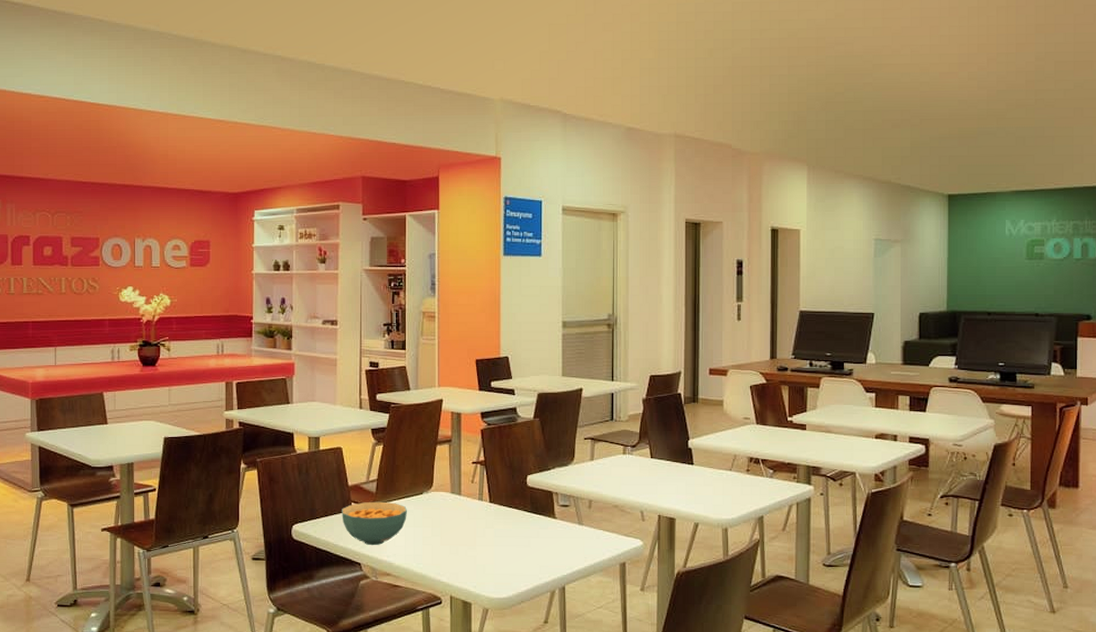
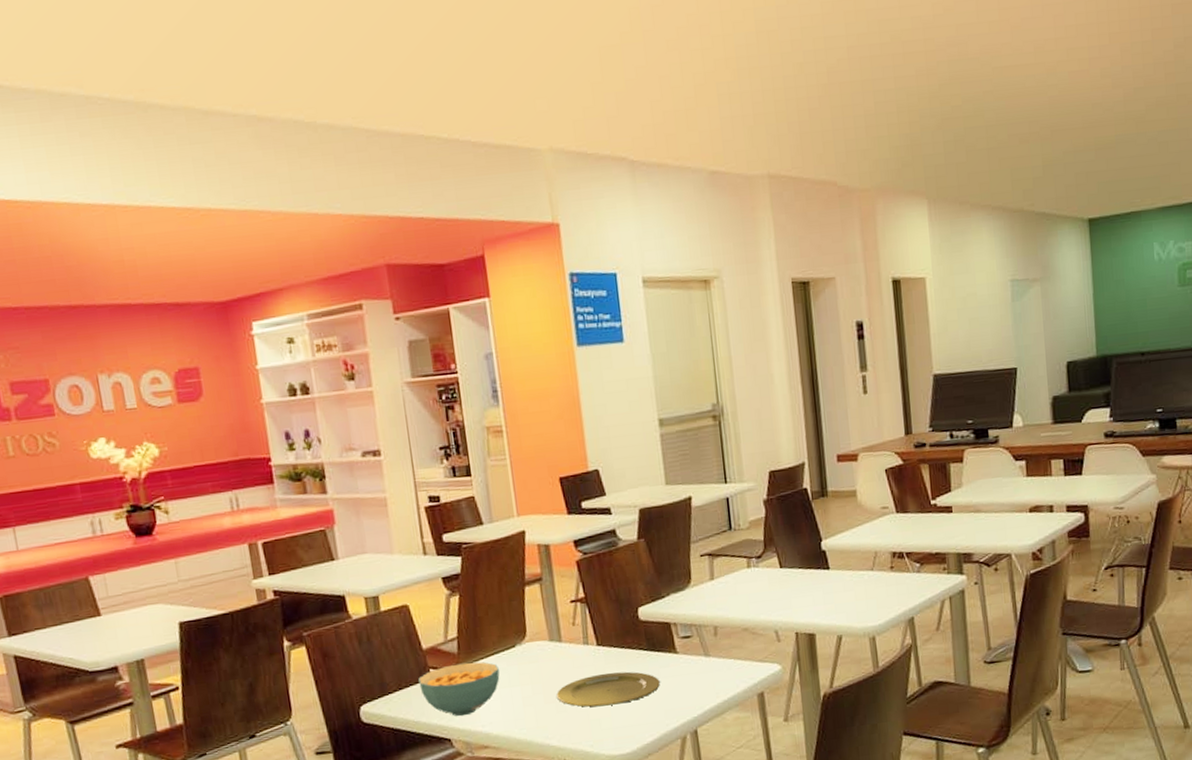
plate: none [451,526,538,555] -> present [557,671,660,707]

